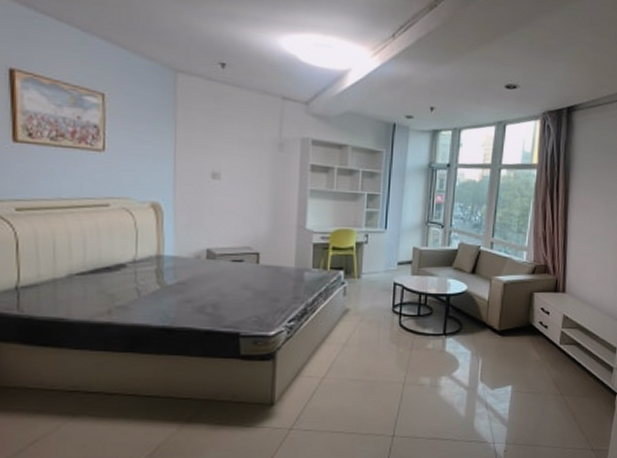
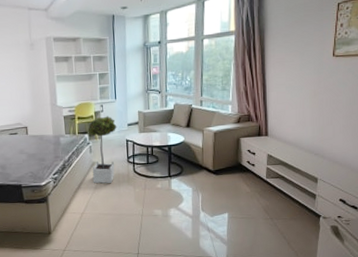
potted tree: none [343,249,384,338] -> present [88,116,117,184]

